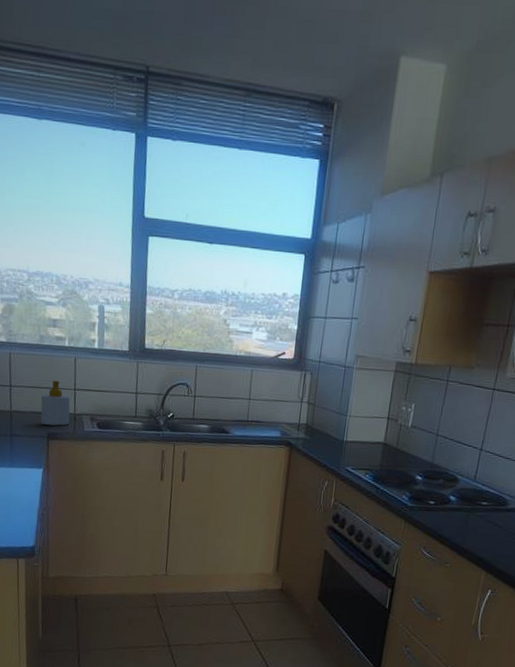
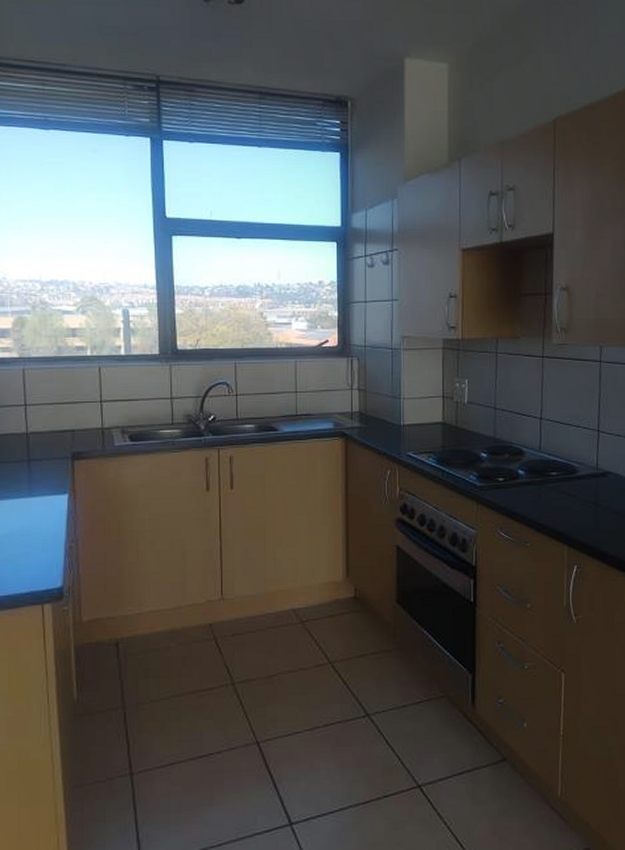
soap bottle: present [40,380,70,426] -> none [63,394,97,444]

